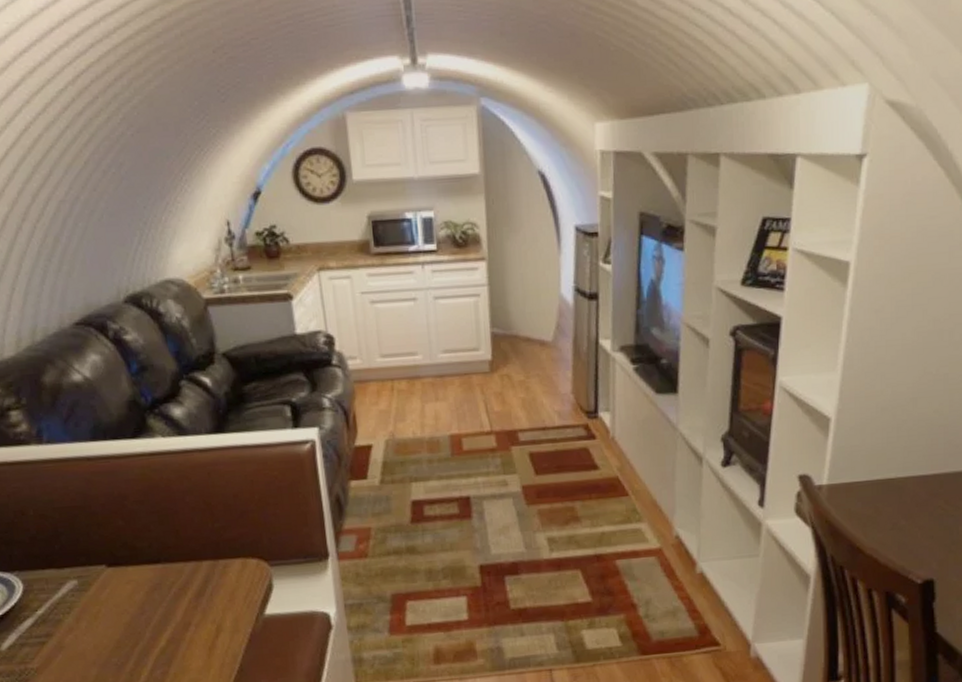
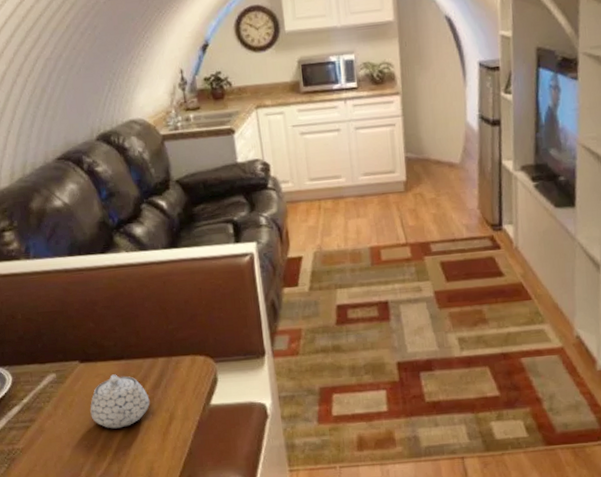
teapot: none [120,580,193,644] -> present [90,374,150,429]

